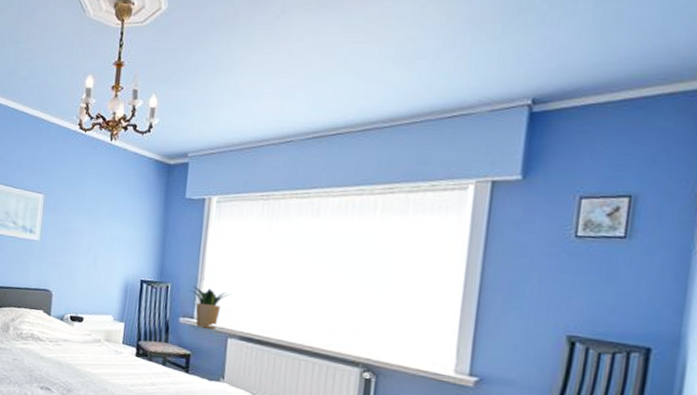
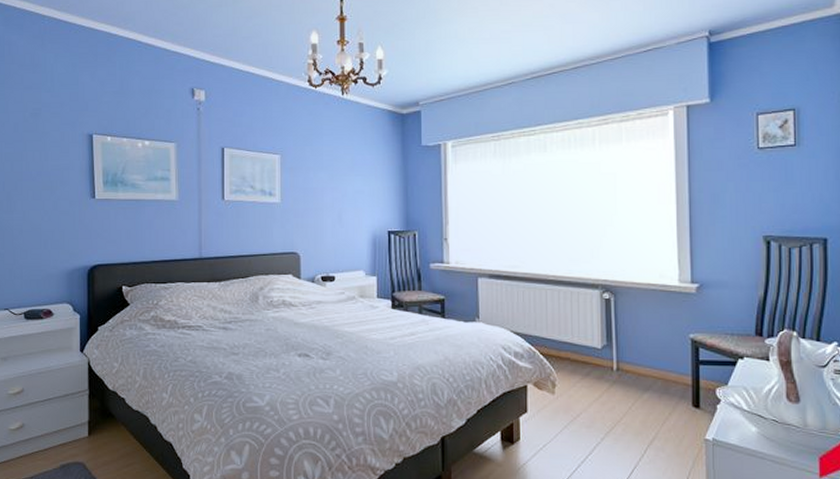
potted plant: present [190,287,230,330] -> none [437,232,474,271]

